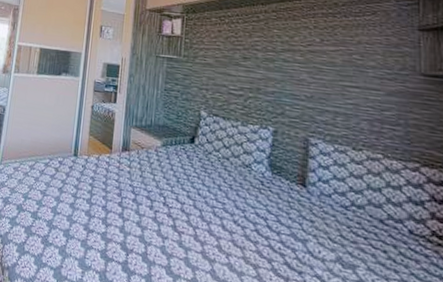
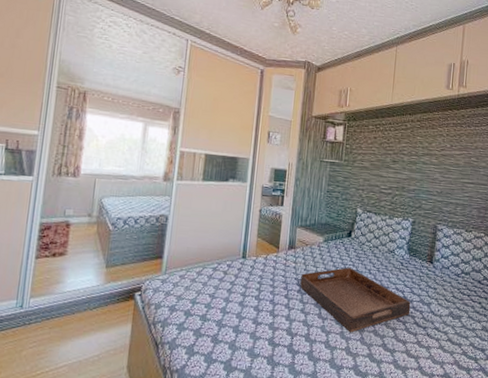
serving tray: none [135,179,278,261] -> present [300,267,411,333]

